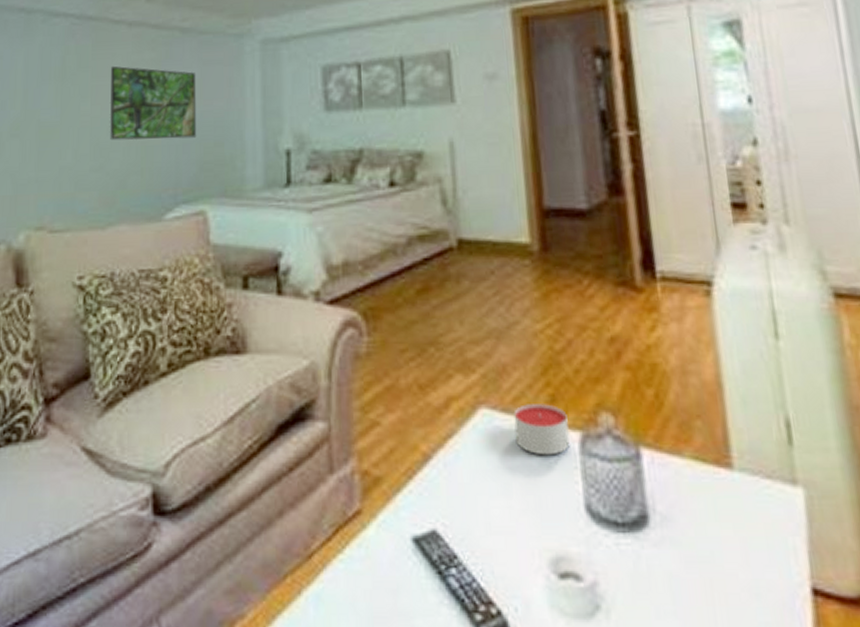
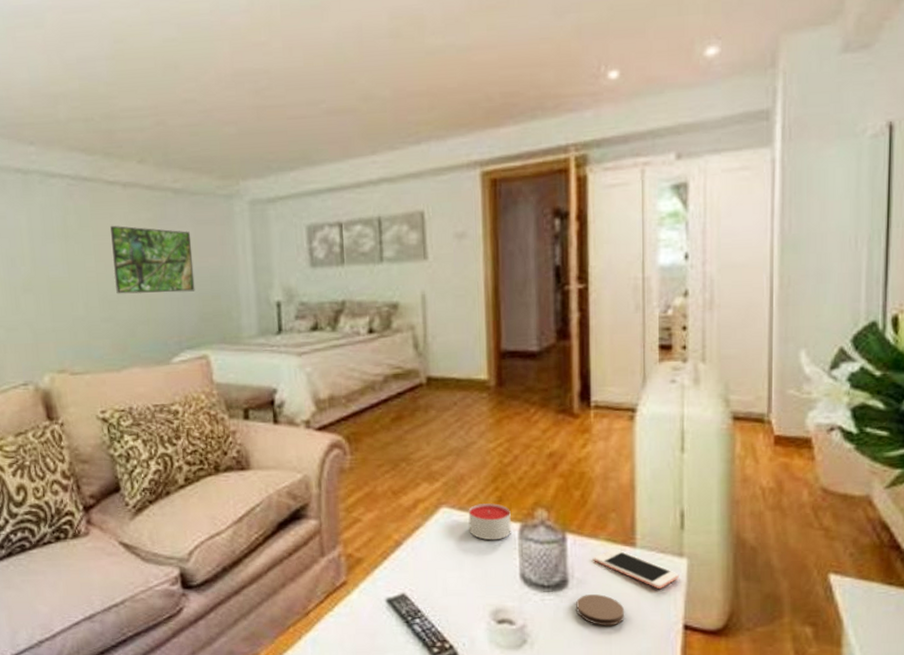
coaster: none [662,538,730,587] -> present [576,594,625,626]
cell phone: none [679,470,796,533] -> present [594,548,679,590]

